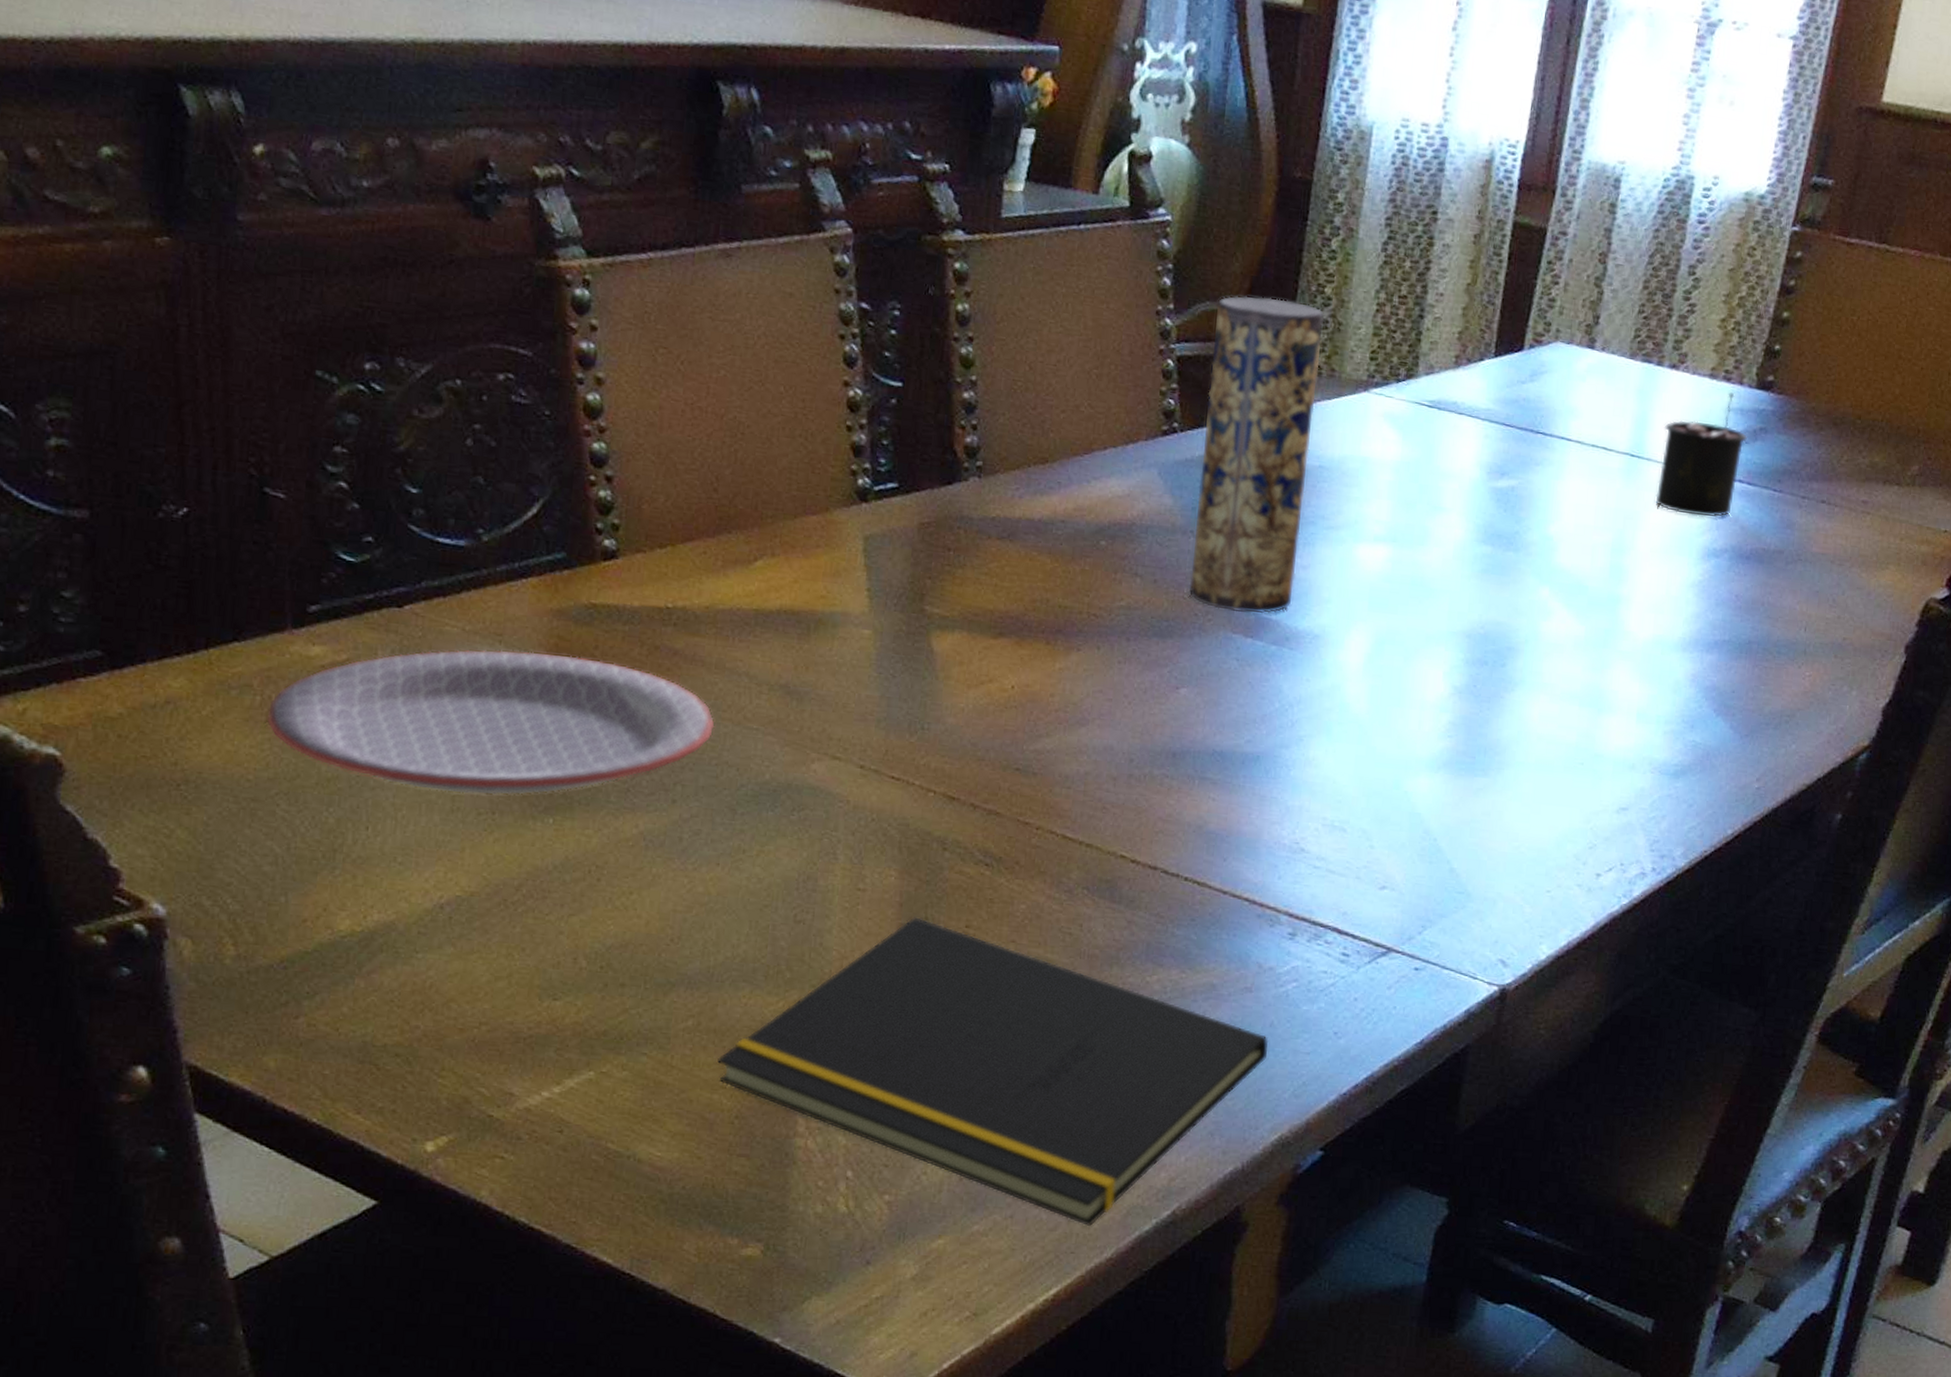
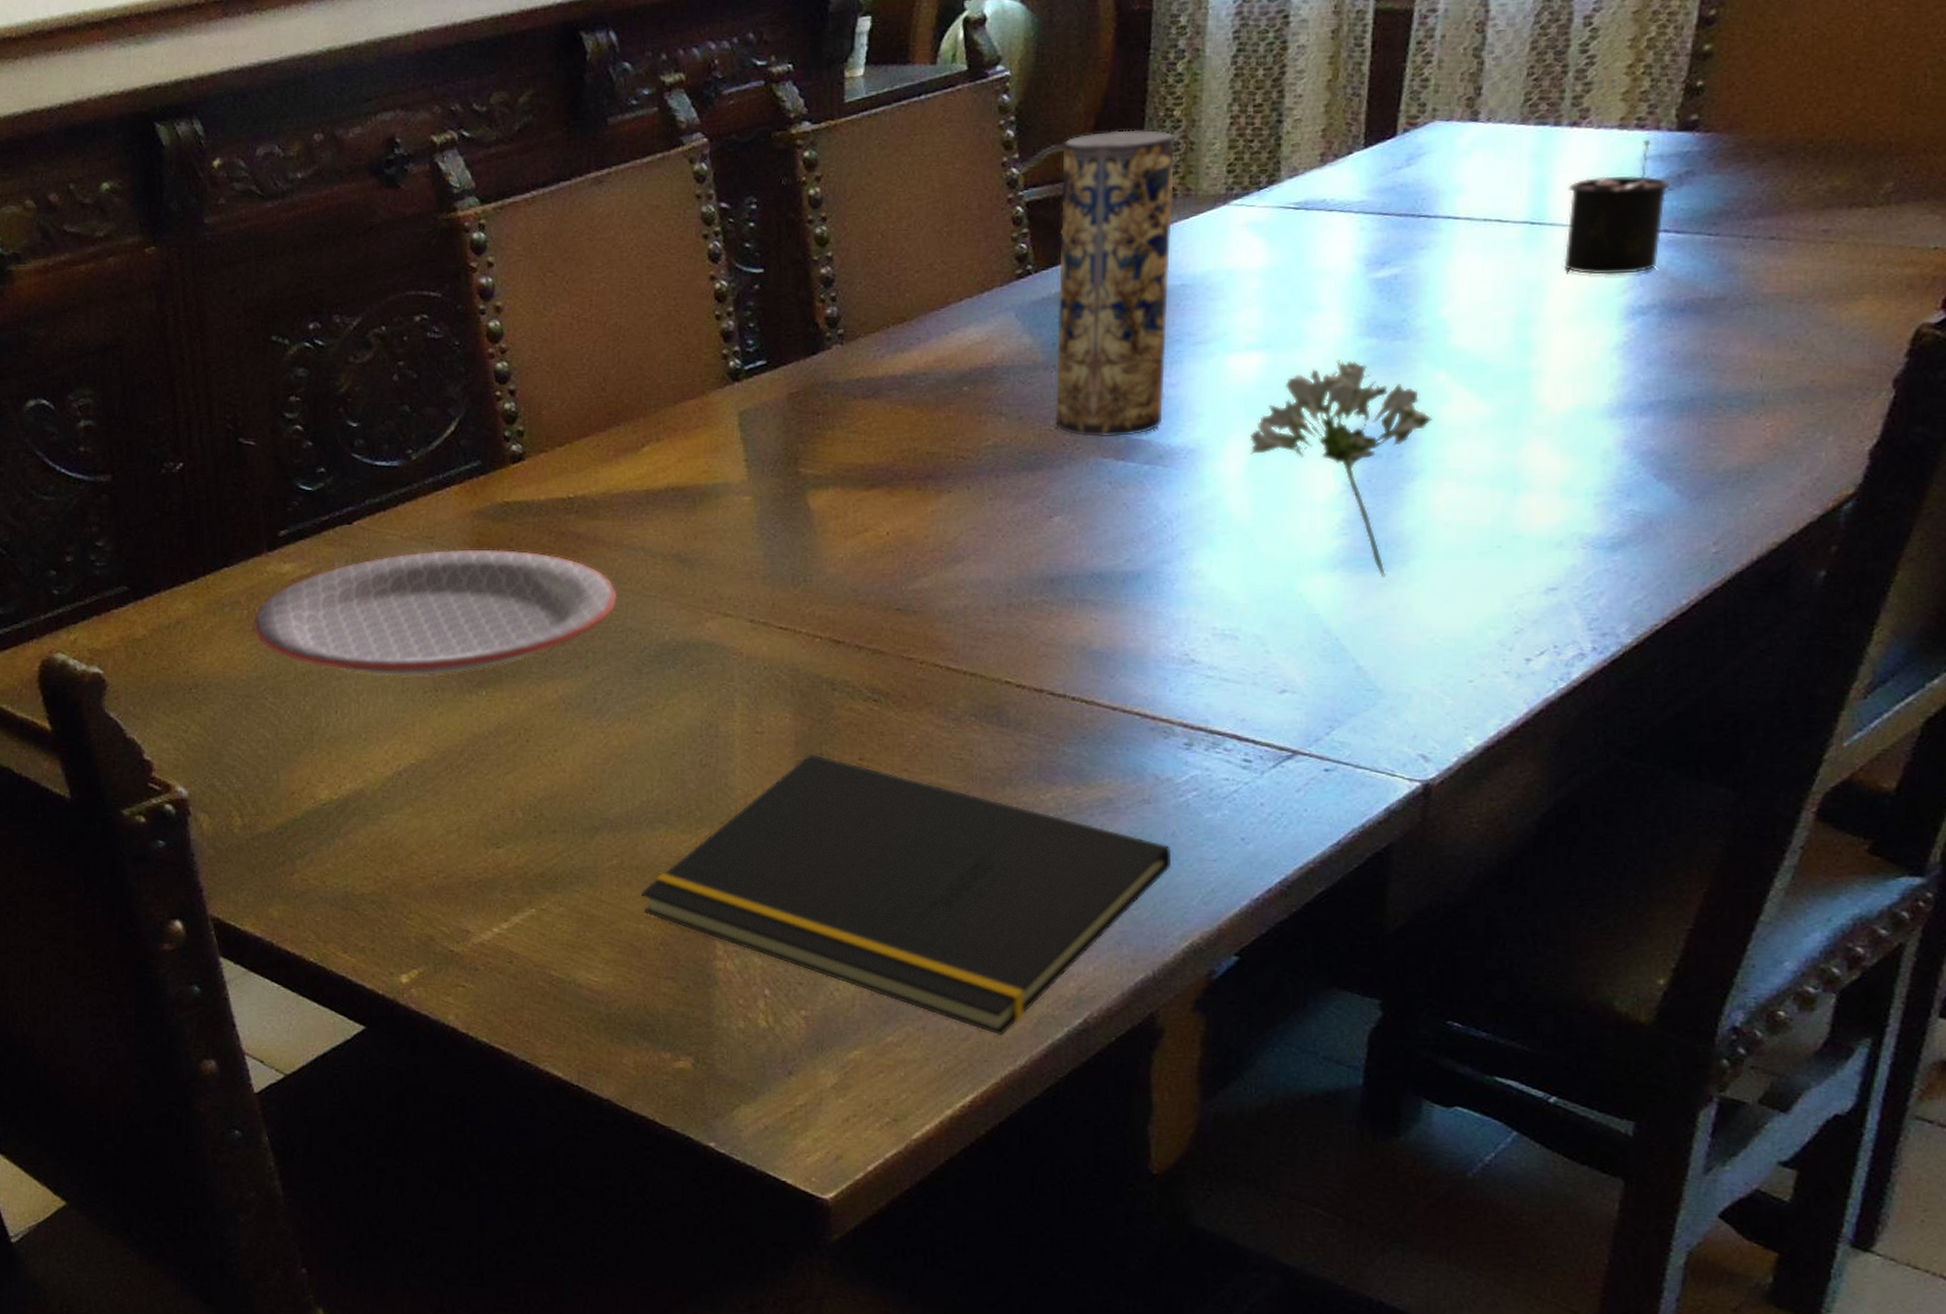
flower: none [1371,563,1534,783] -> present [1249,359,1433,577]

